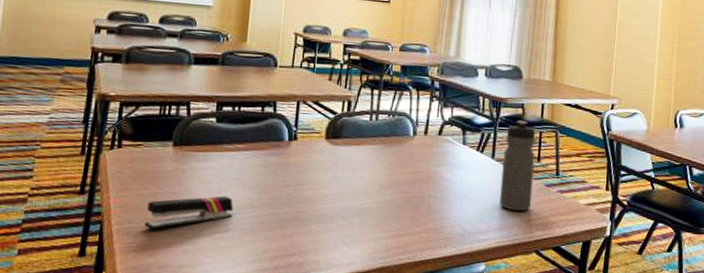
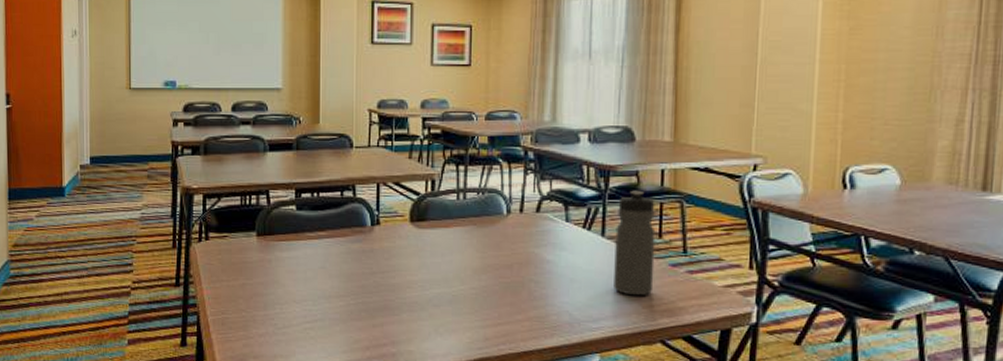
stapler: present [144,195,233,230] -> none [237,285,320,320]

